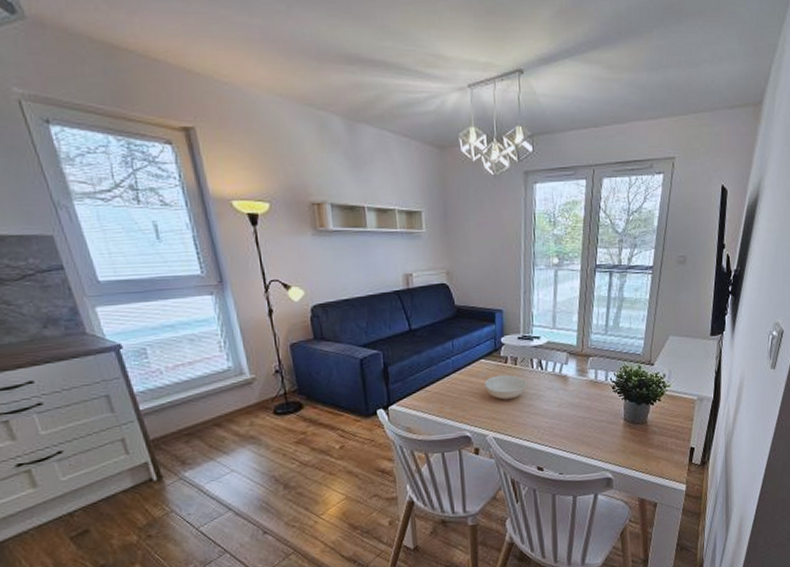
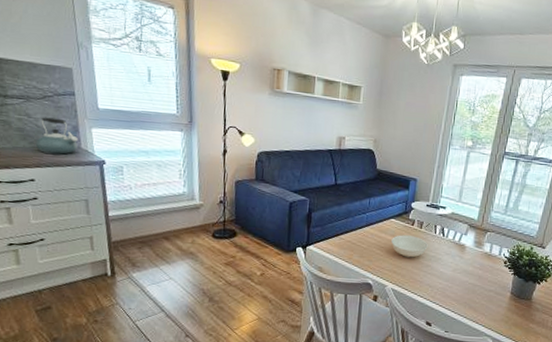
kettle: none [24,301,82,348] -> present [35,117,78,155]

